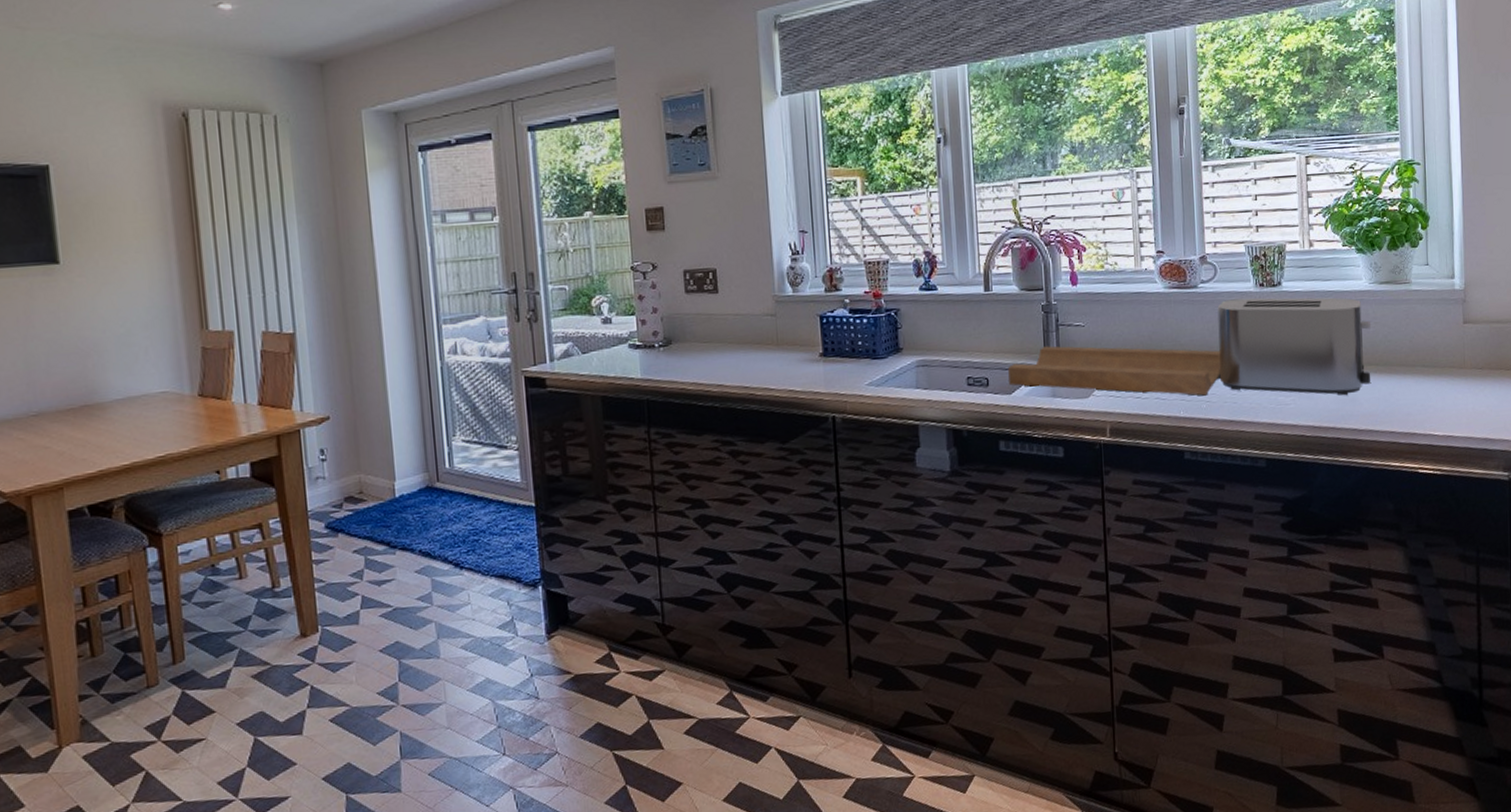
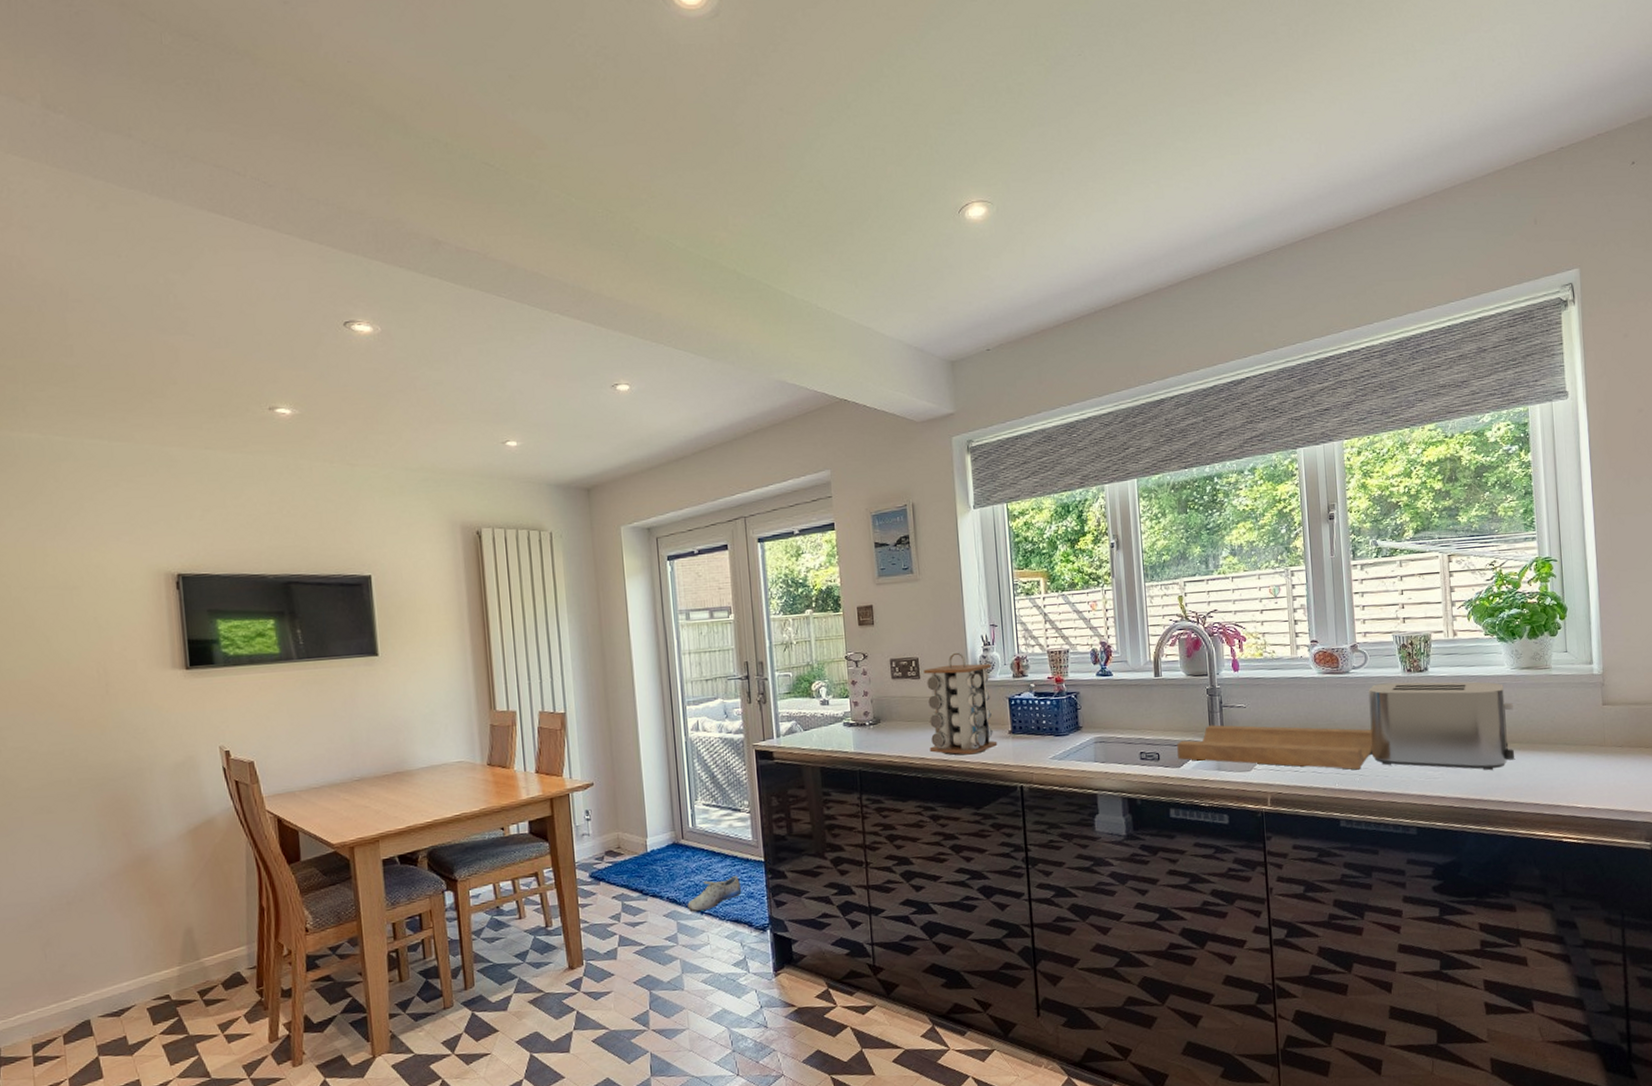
shoe: none [444,524,509,567] -> present [687,876,742,912]
spice rack: none [722,261,807,382] -> present [923,651,998,756]

